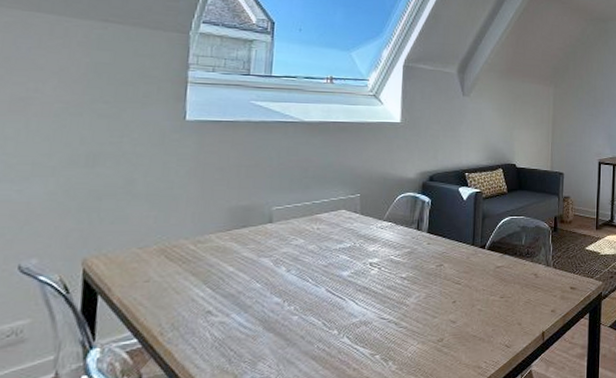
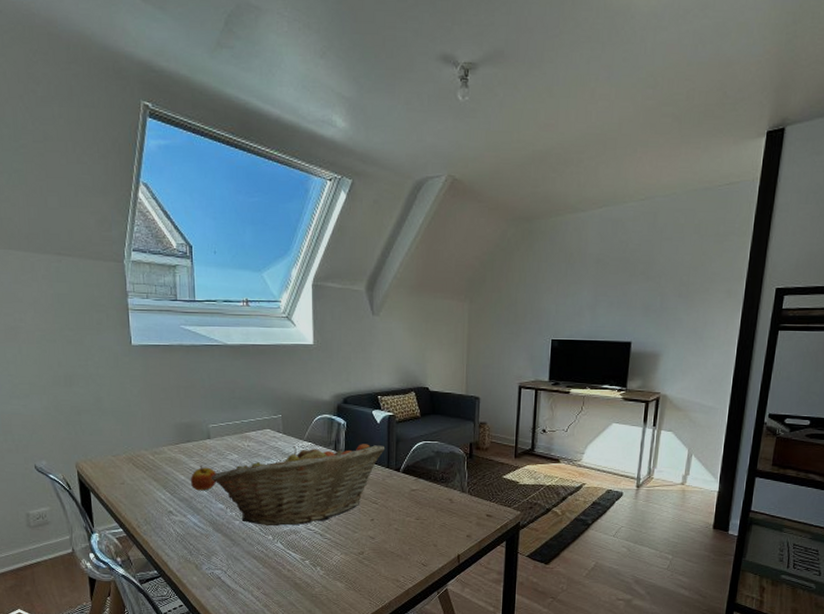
apple: none [240,253,276,284] -> present [190,465,217,491]
fruit basket: none [267,221,471,319] -> present [211,444,386,526]

